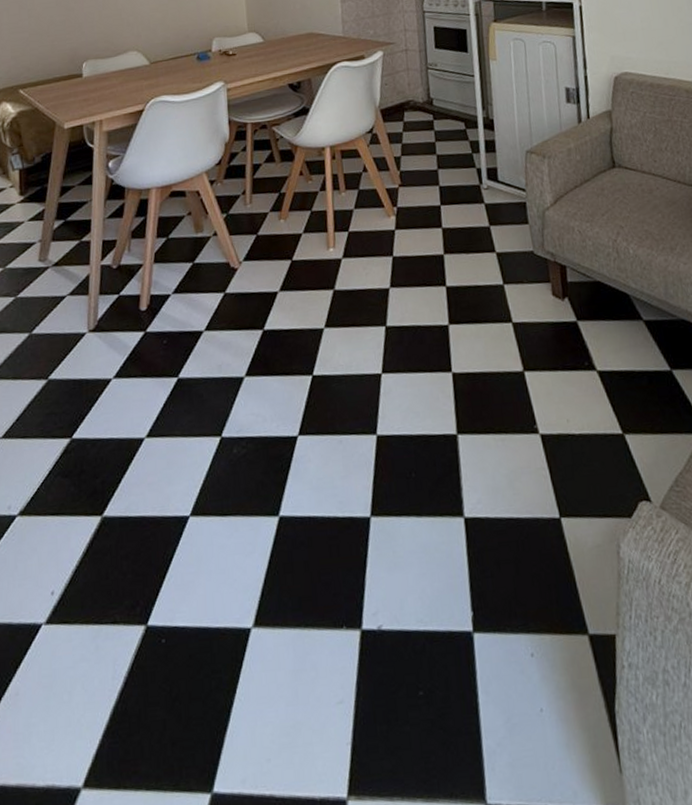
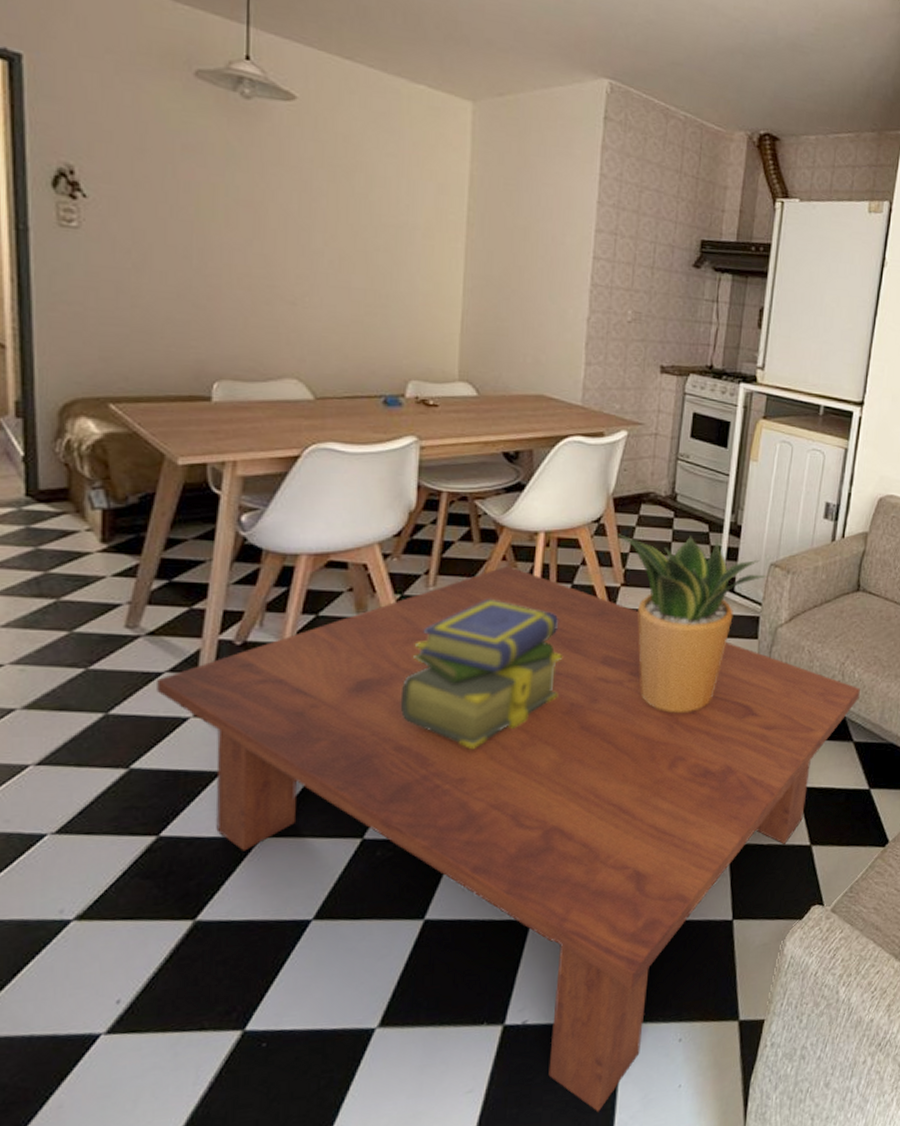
coffee table: none [62,179,640,736] -> present [157,565,860,1112]
stack of books: none [236,209,362,347] -> present [400,598,562,748]
potted plant: none [386,134,526,303] -> present [615,534,768,714]

